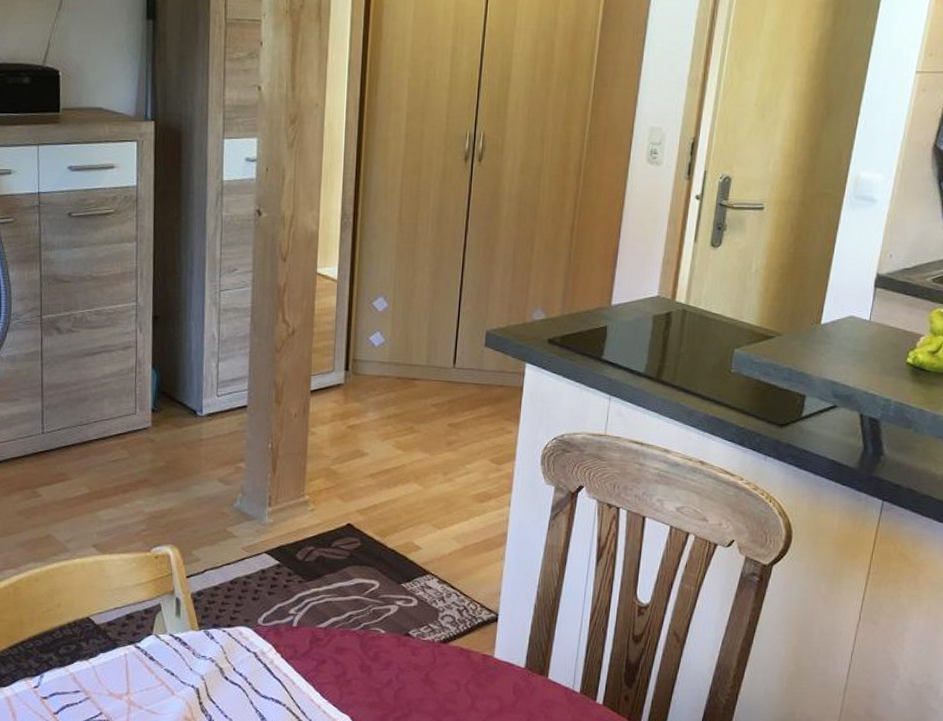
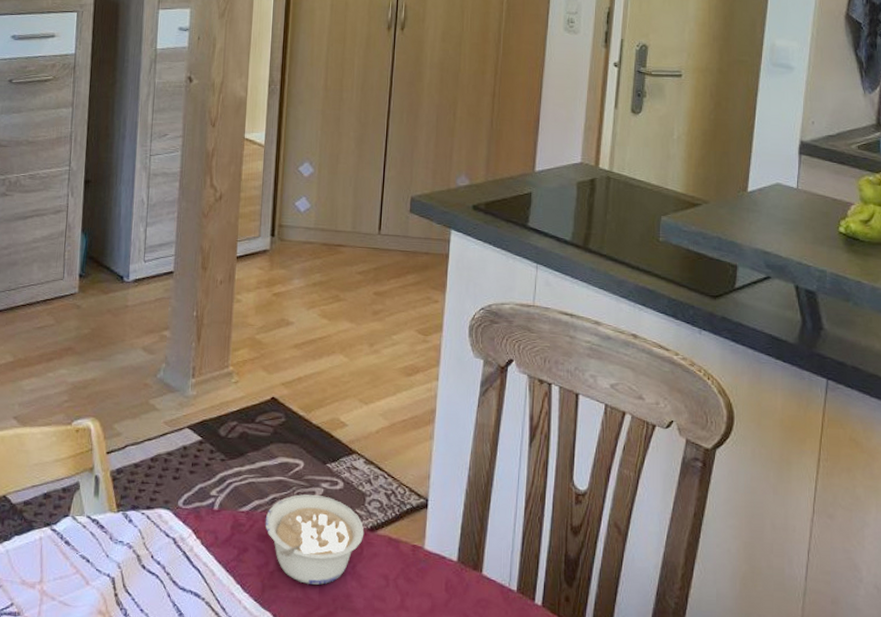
legume: none [342,611,437,691] -> present [265,494,365,585]

